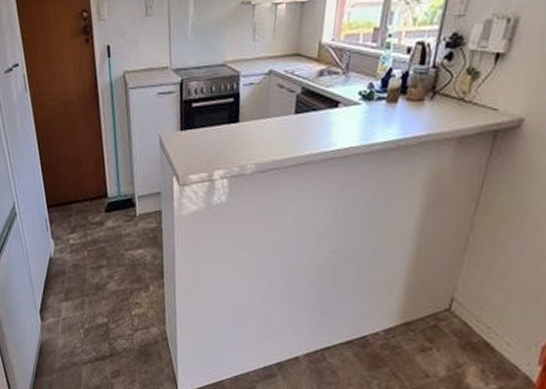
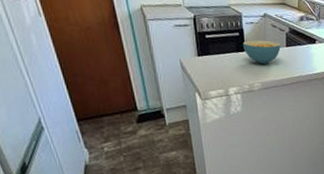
cereal bowl: none [236,107,288,139] -> present [242,40,281,64]

